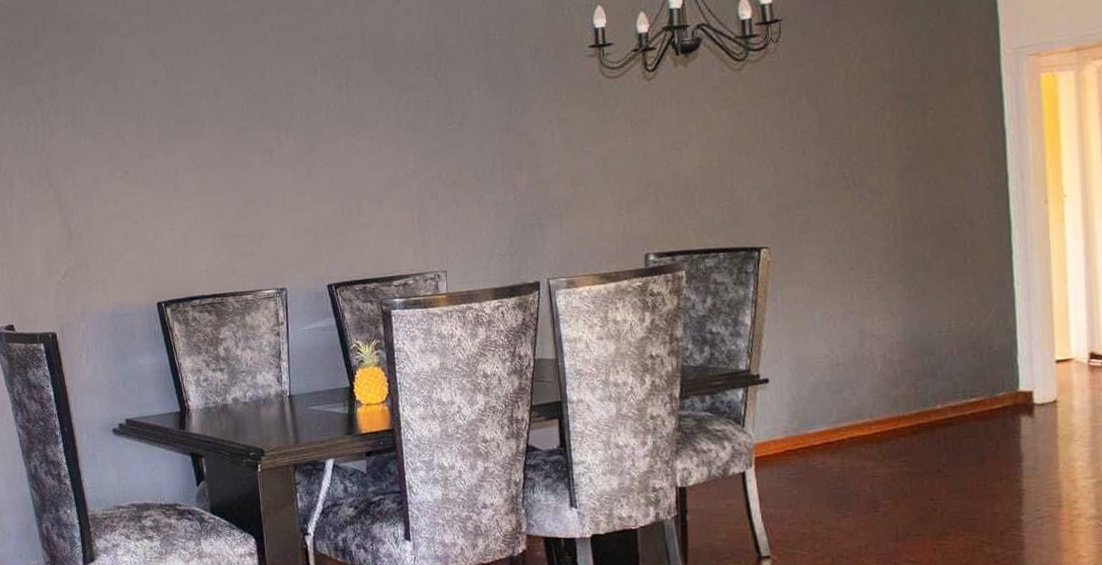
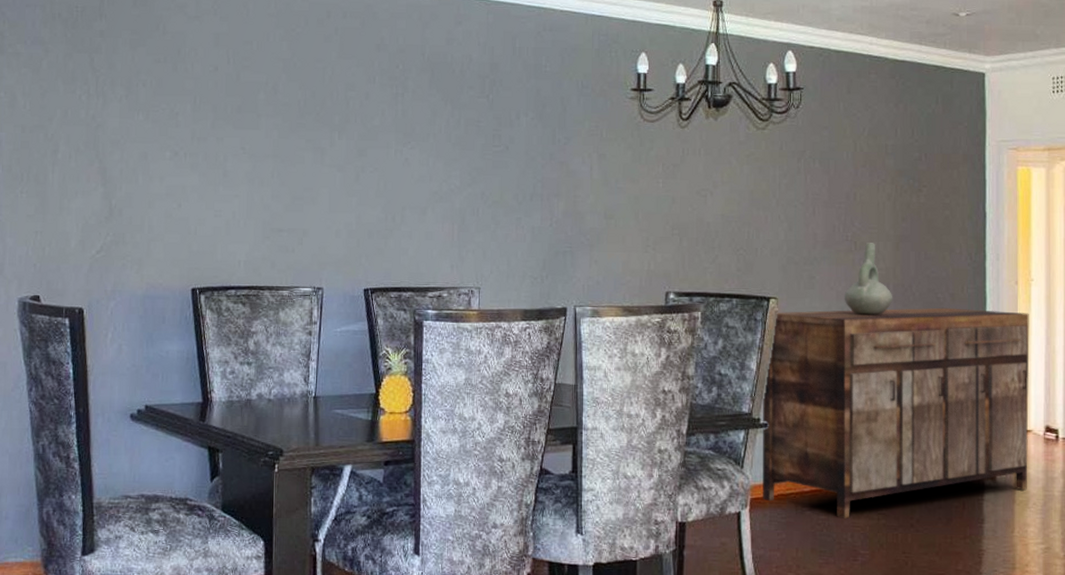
sideboard: none [761,233,1071,470] -> present [763,307,1029,519]
decorative vase: none [844,177,902,255] -> present [844,243,893,315]

